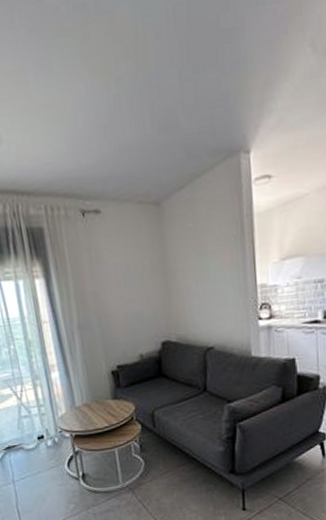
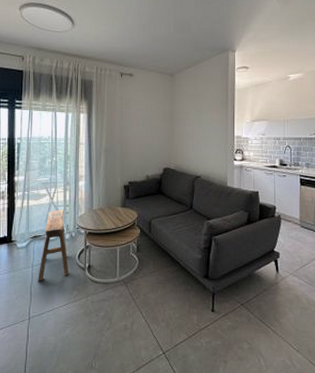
stool: none [19,410,61,499] -> present [38,209,69,282]

